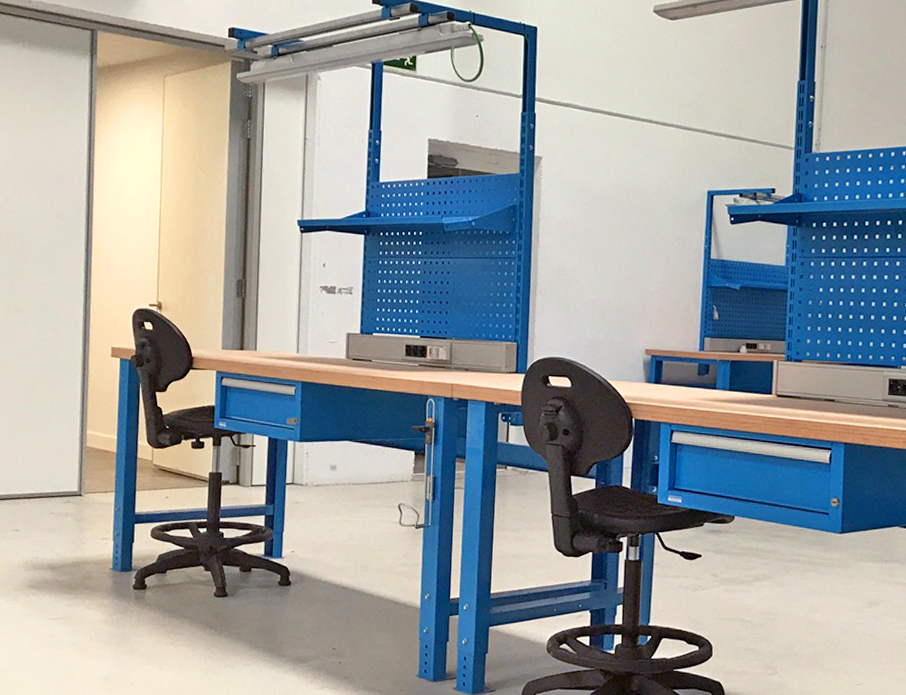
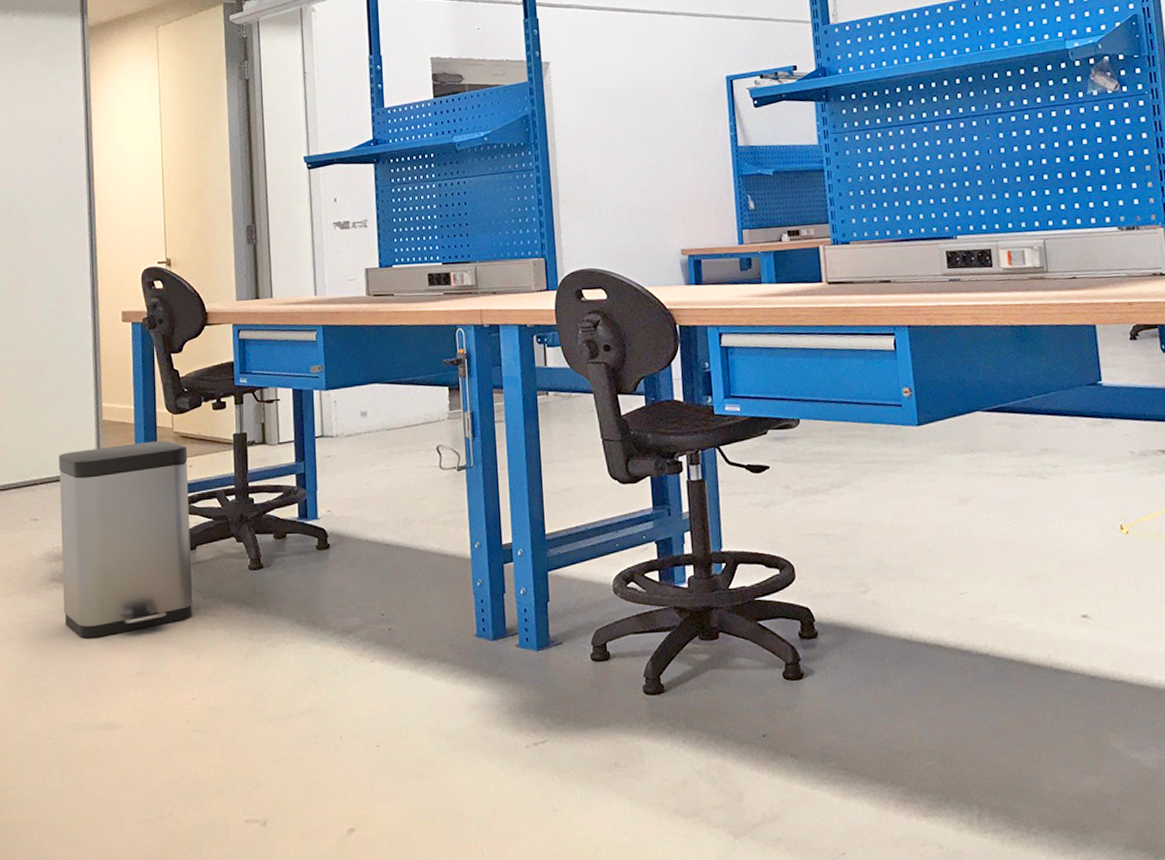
pedal bin: none [38,470,165,643] -> present [59,440,193,639]

